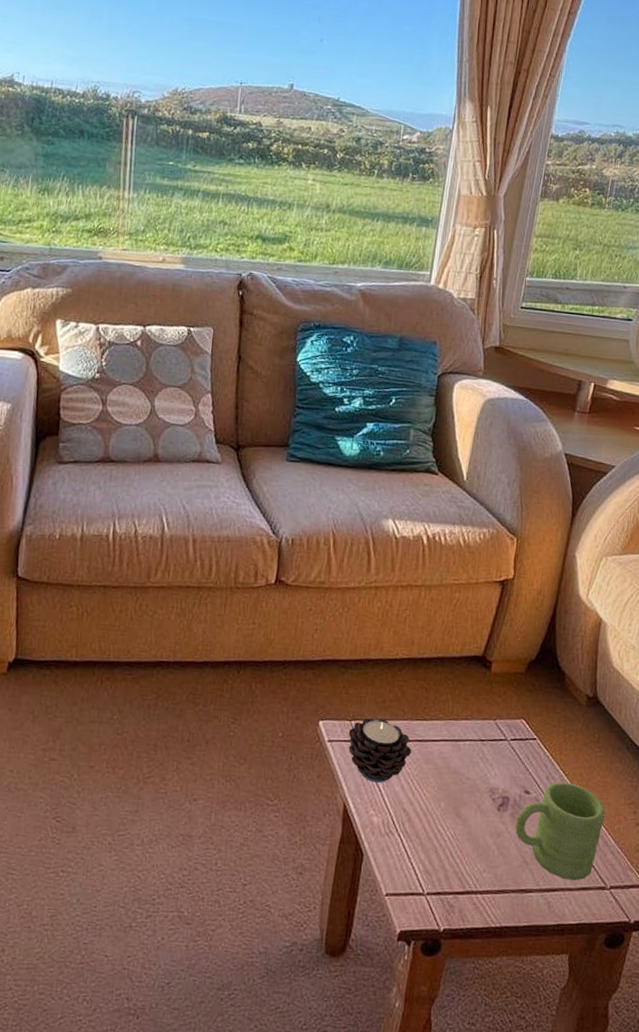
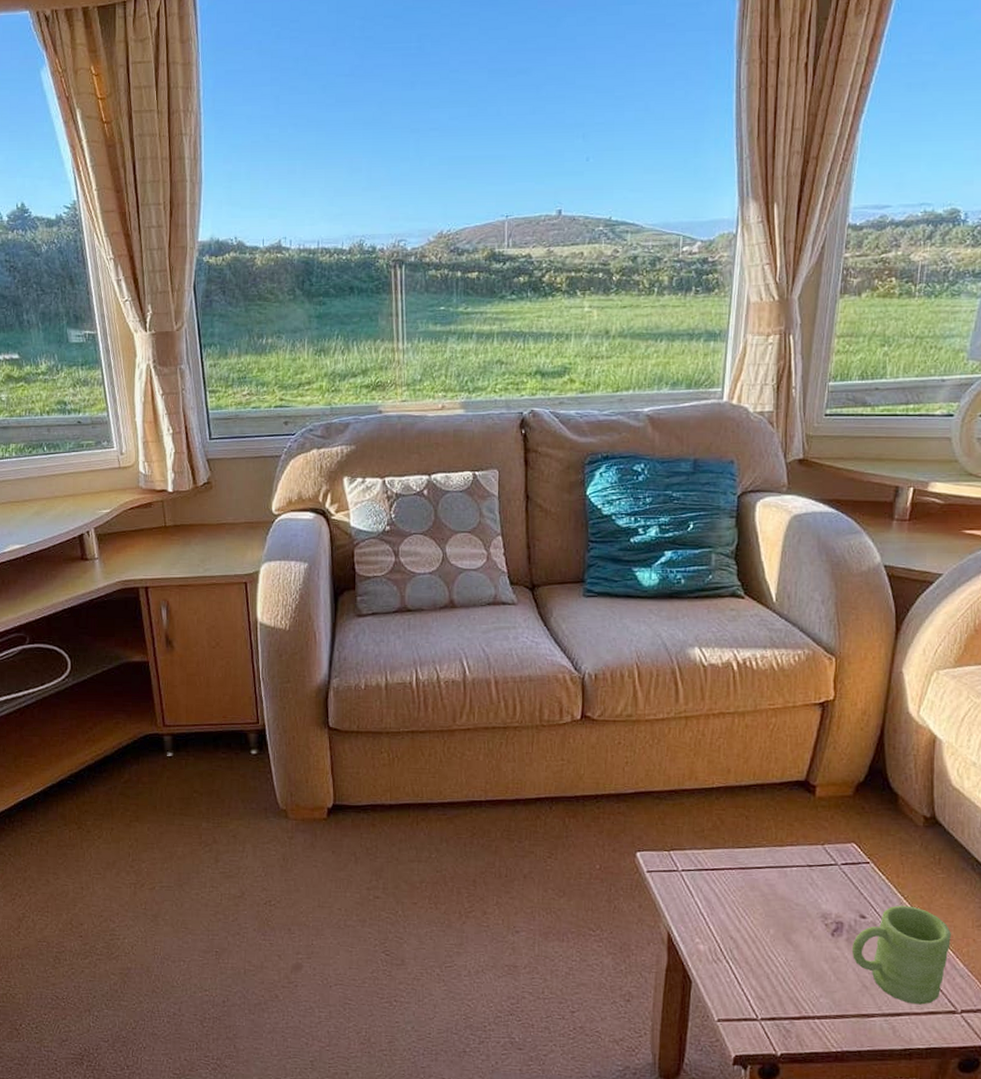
candle: present [348,717,412,783] -> none [667,847,736,911]

